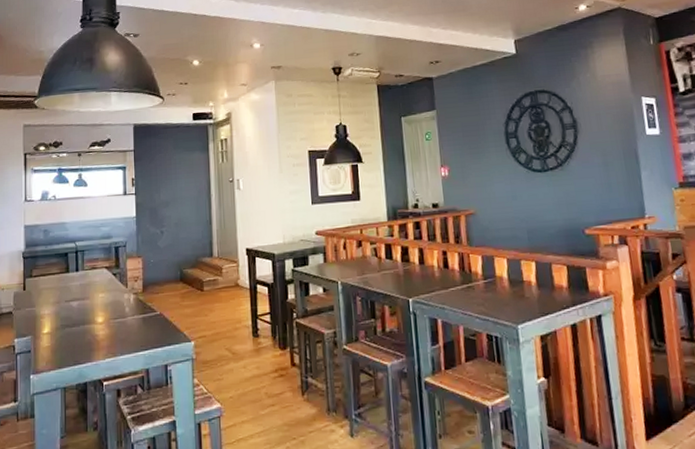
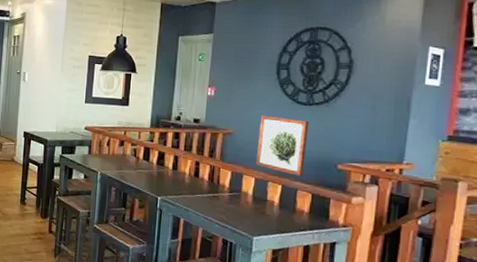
wall art: none [499,188,554,249] -> present [255,115,309,176]

